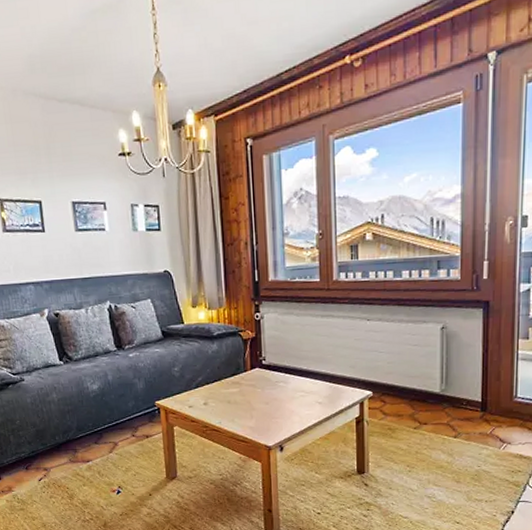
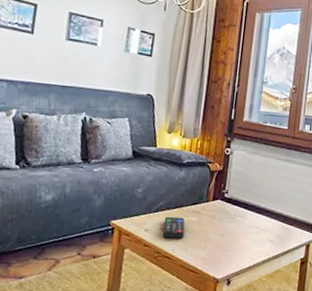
remote control: none [205,390,228,412] -> present [162,216,185,239]

